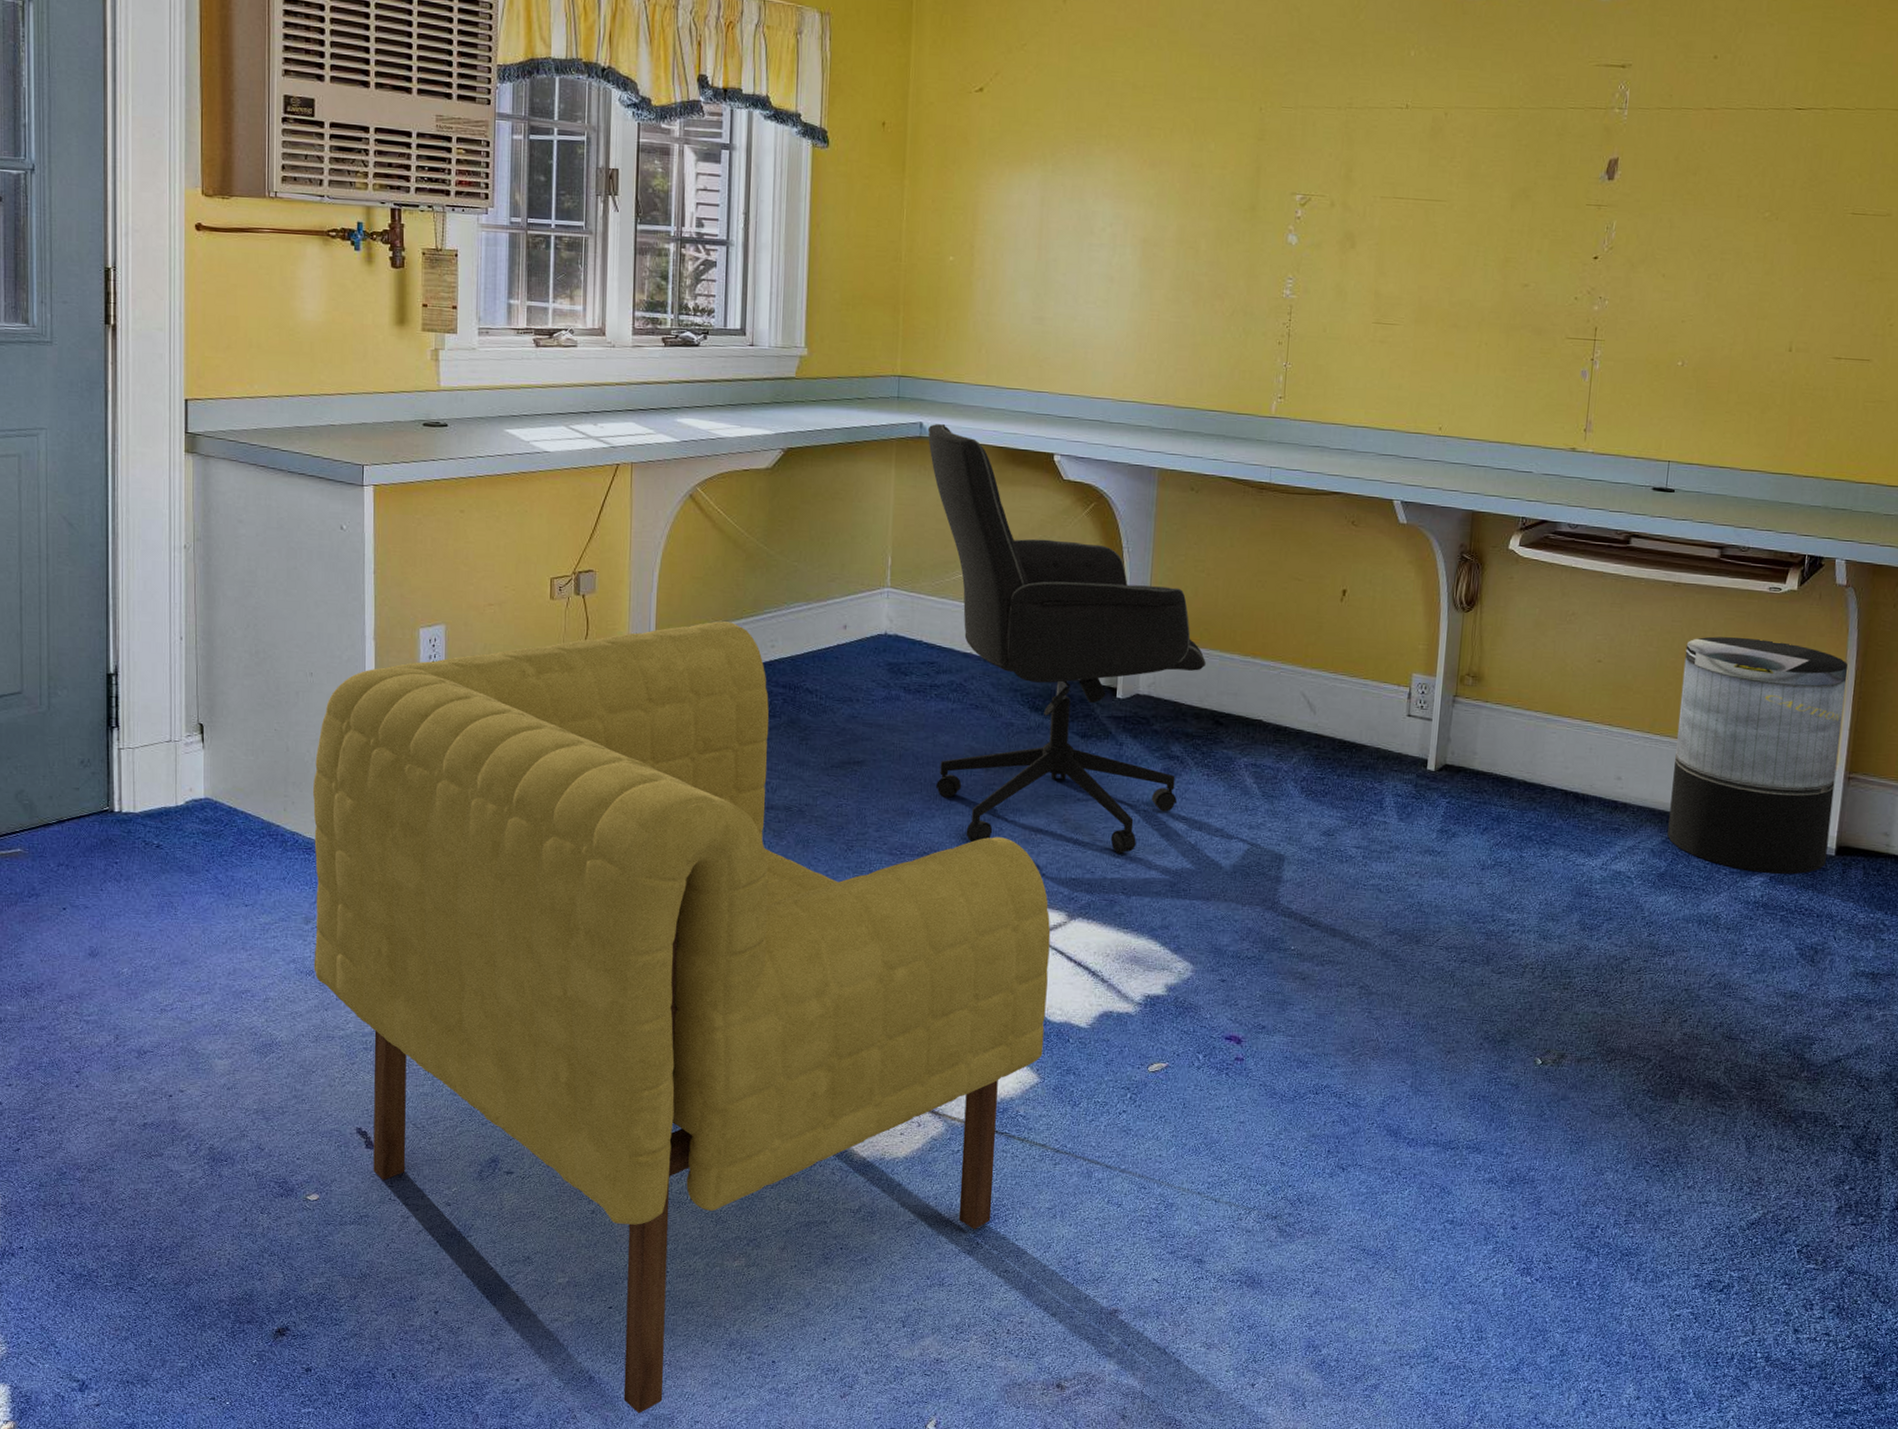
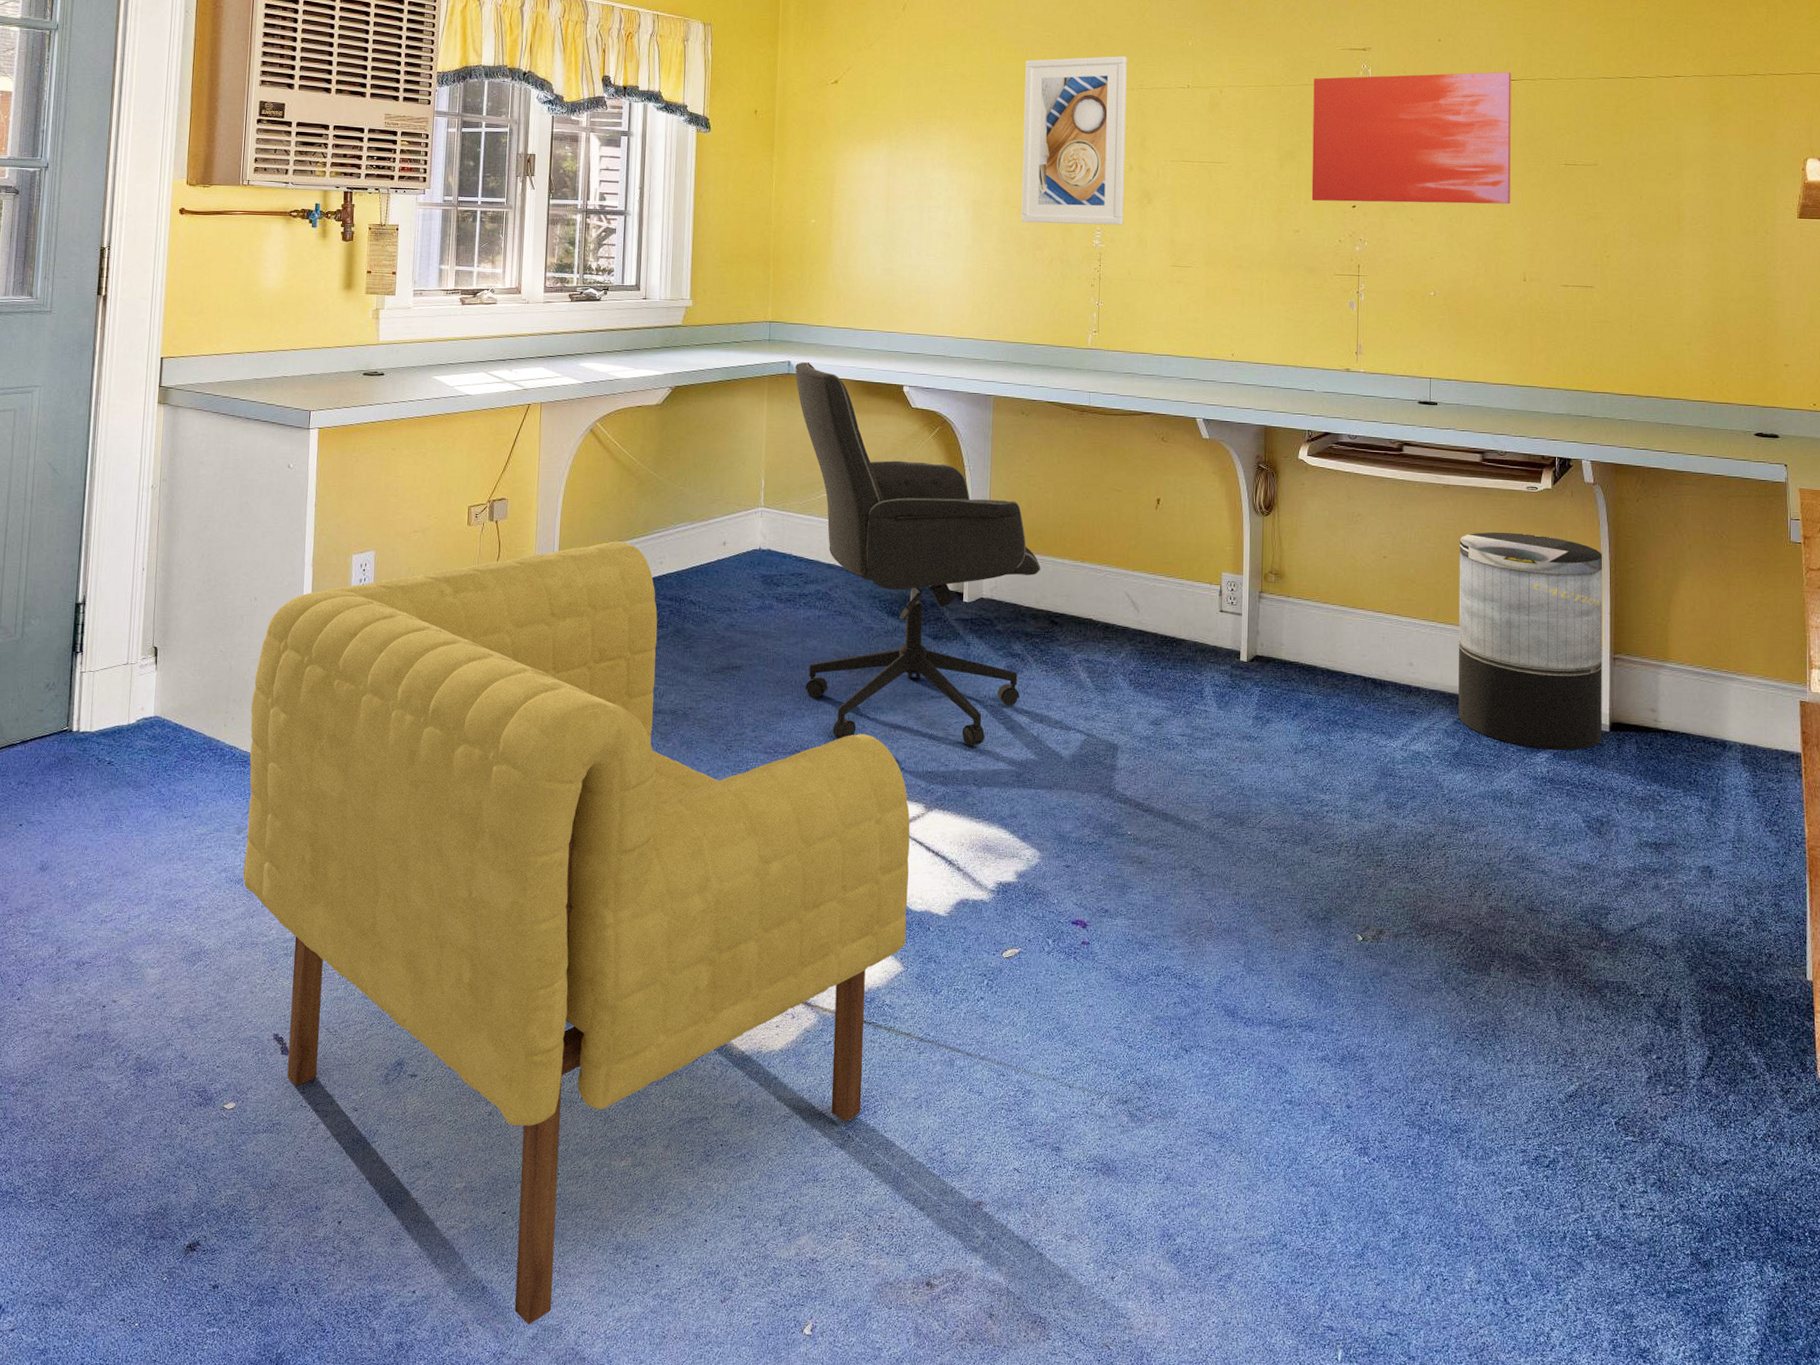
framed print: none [1199,66,1335,273] -> present [1021,56,1127,226]
wall art: none [1546,98,1799,260] -> present [1311,71,1512,204]

